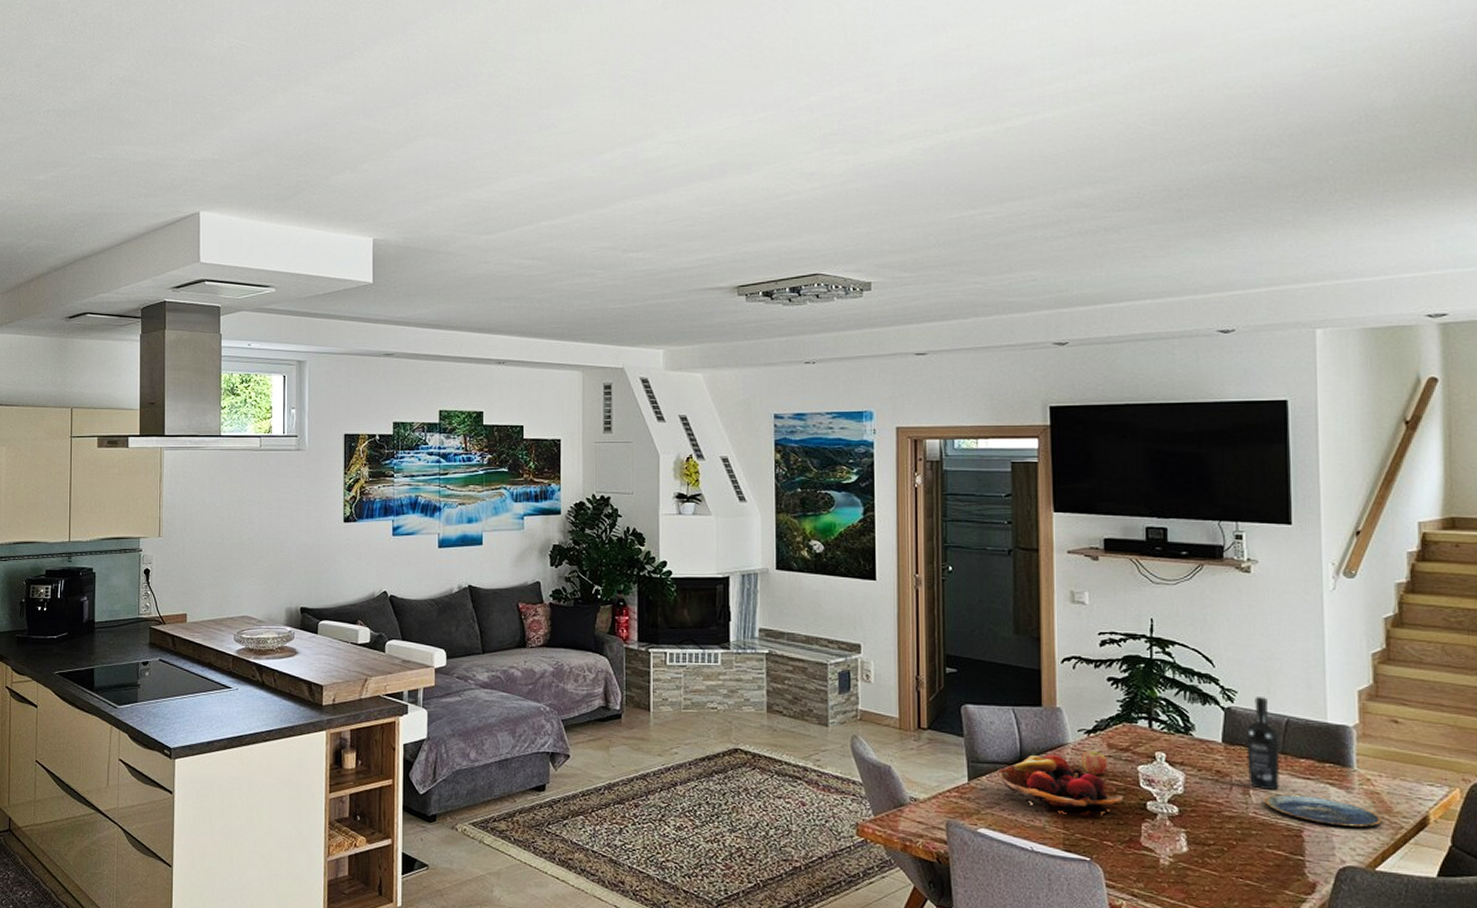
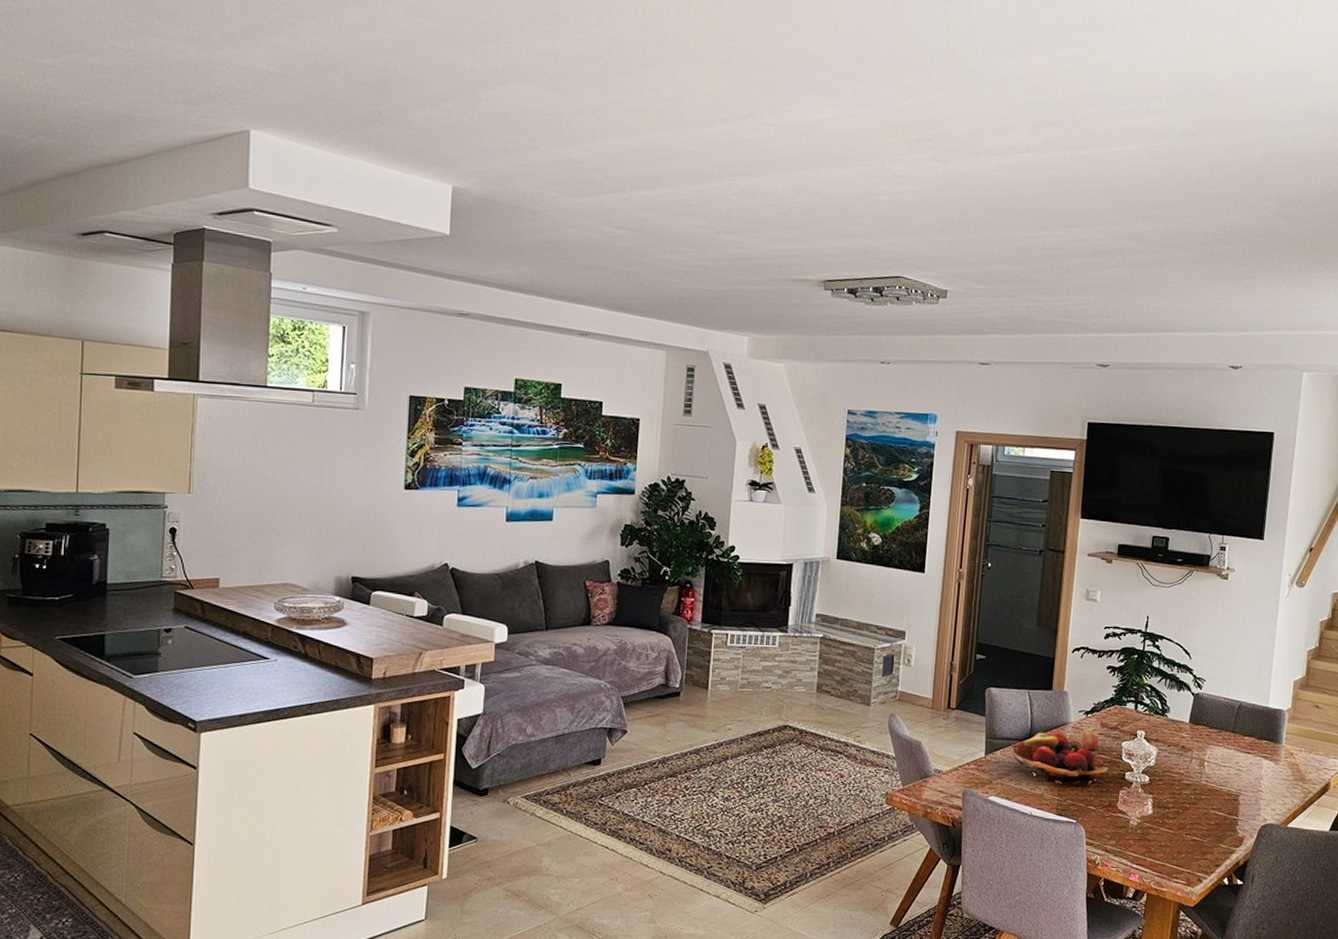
wine bottle: present [1245,697,1280,790] -> none [1205,685,1233,762]
plate: present [1263,794,1382,828] -> none [1214,766,1297,792]

